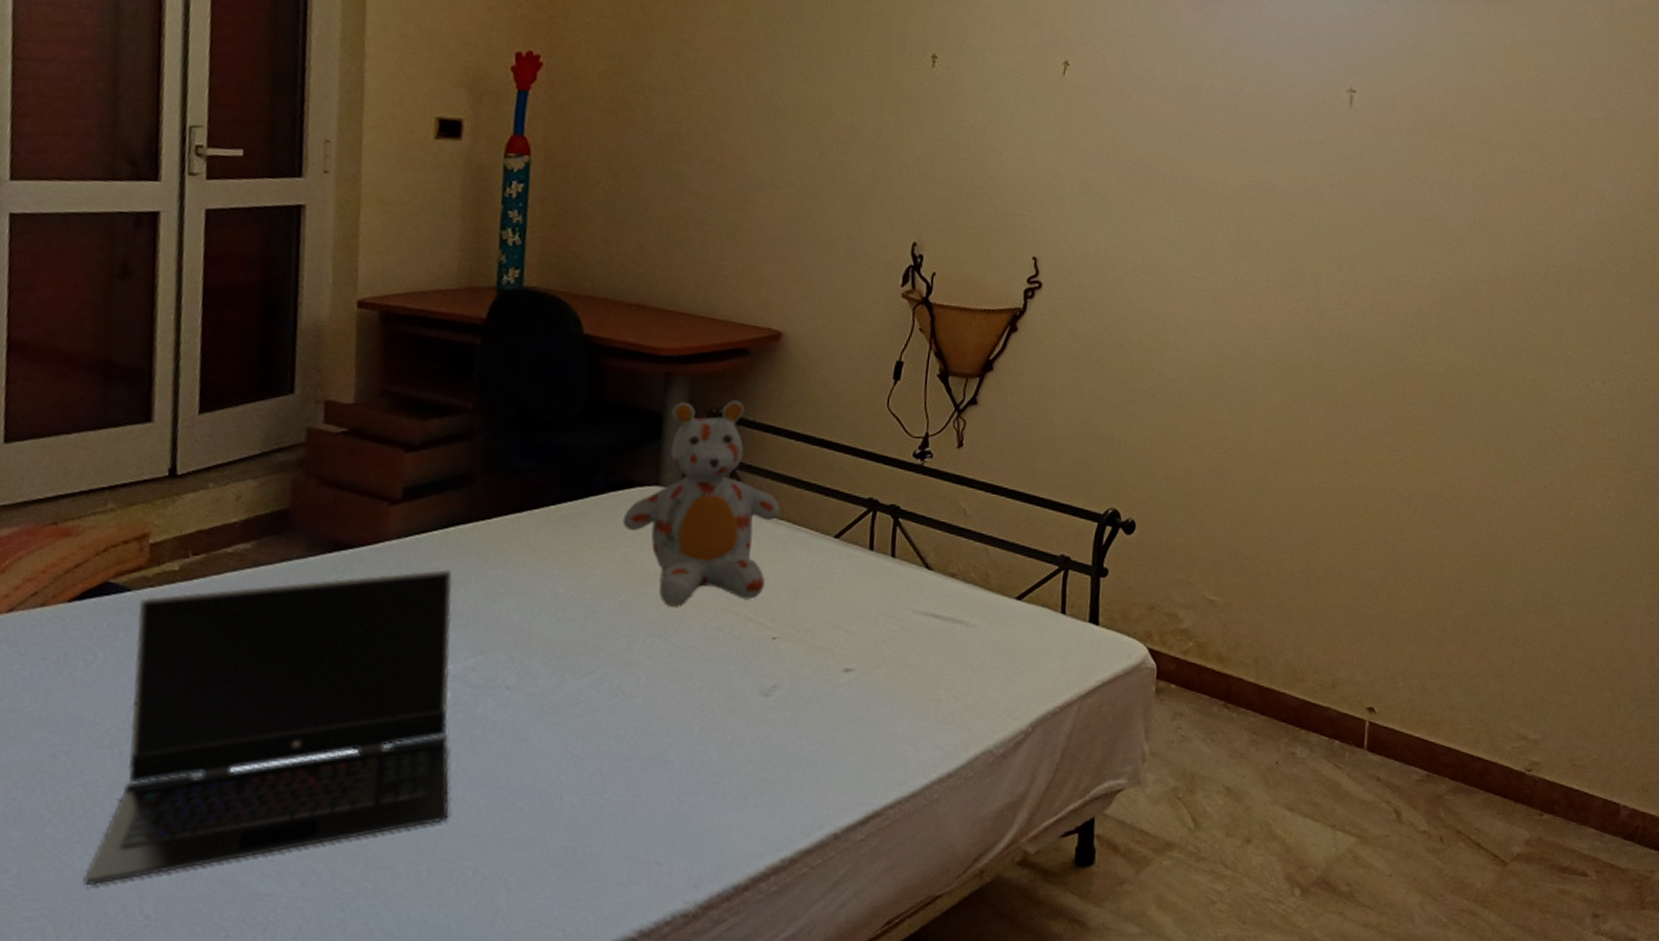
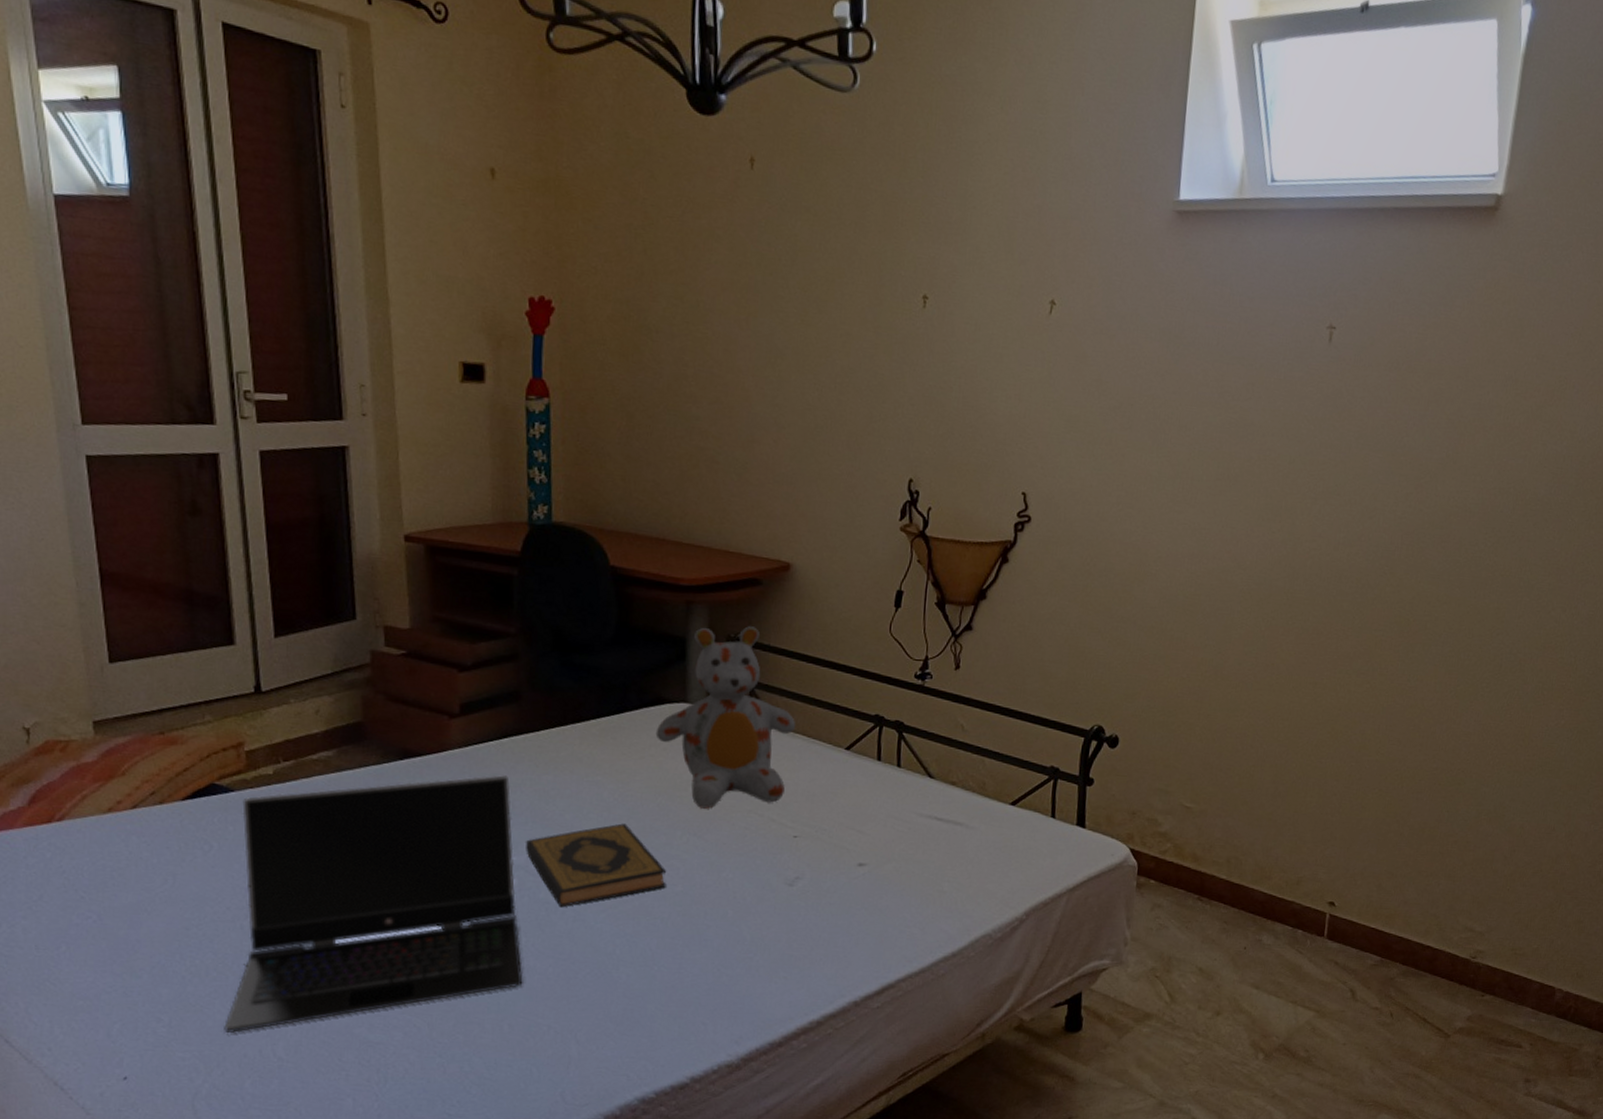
hardback book: none [464,624,626,725] -> present [526,823,667,908]

